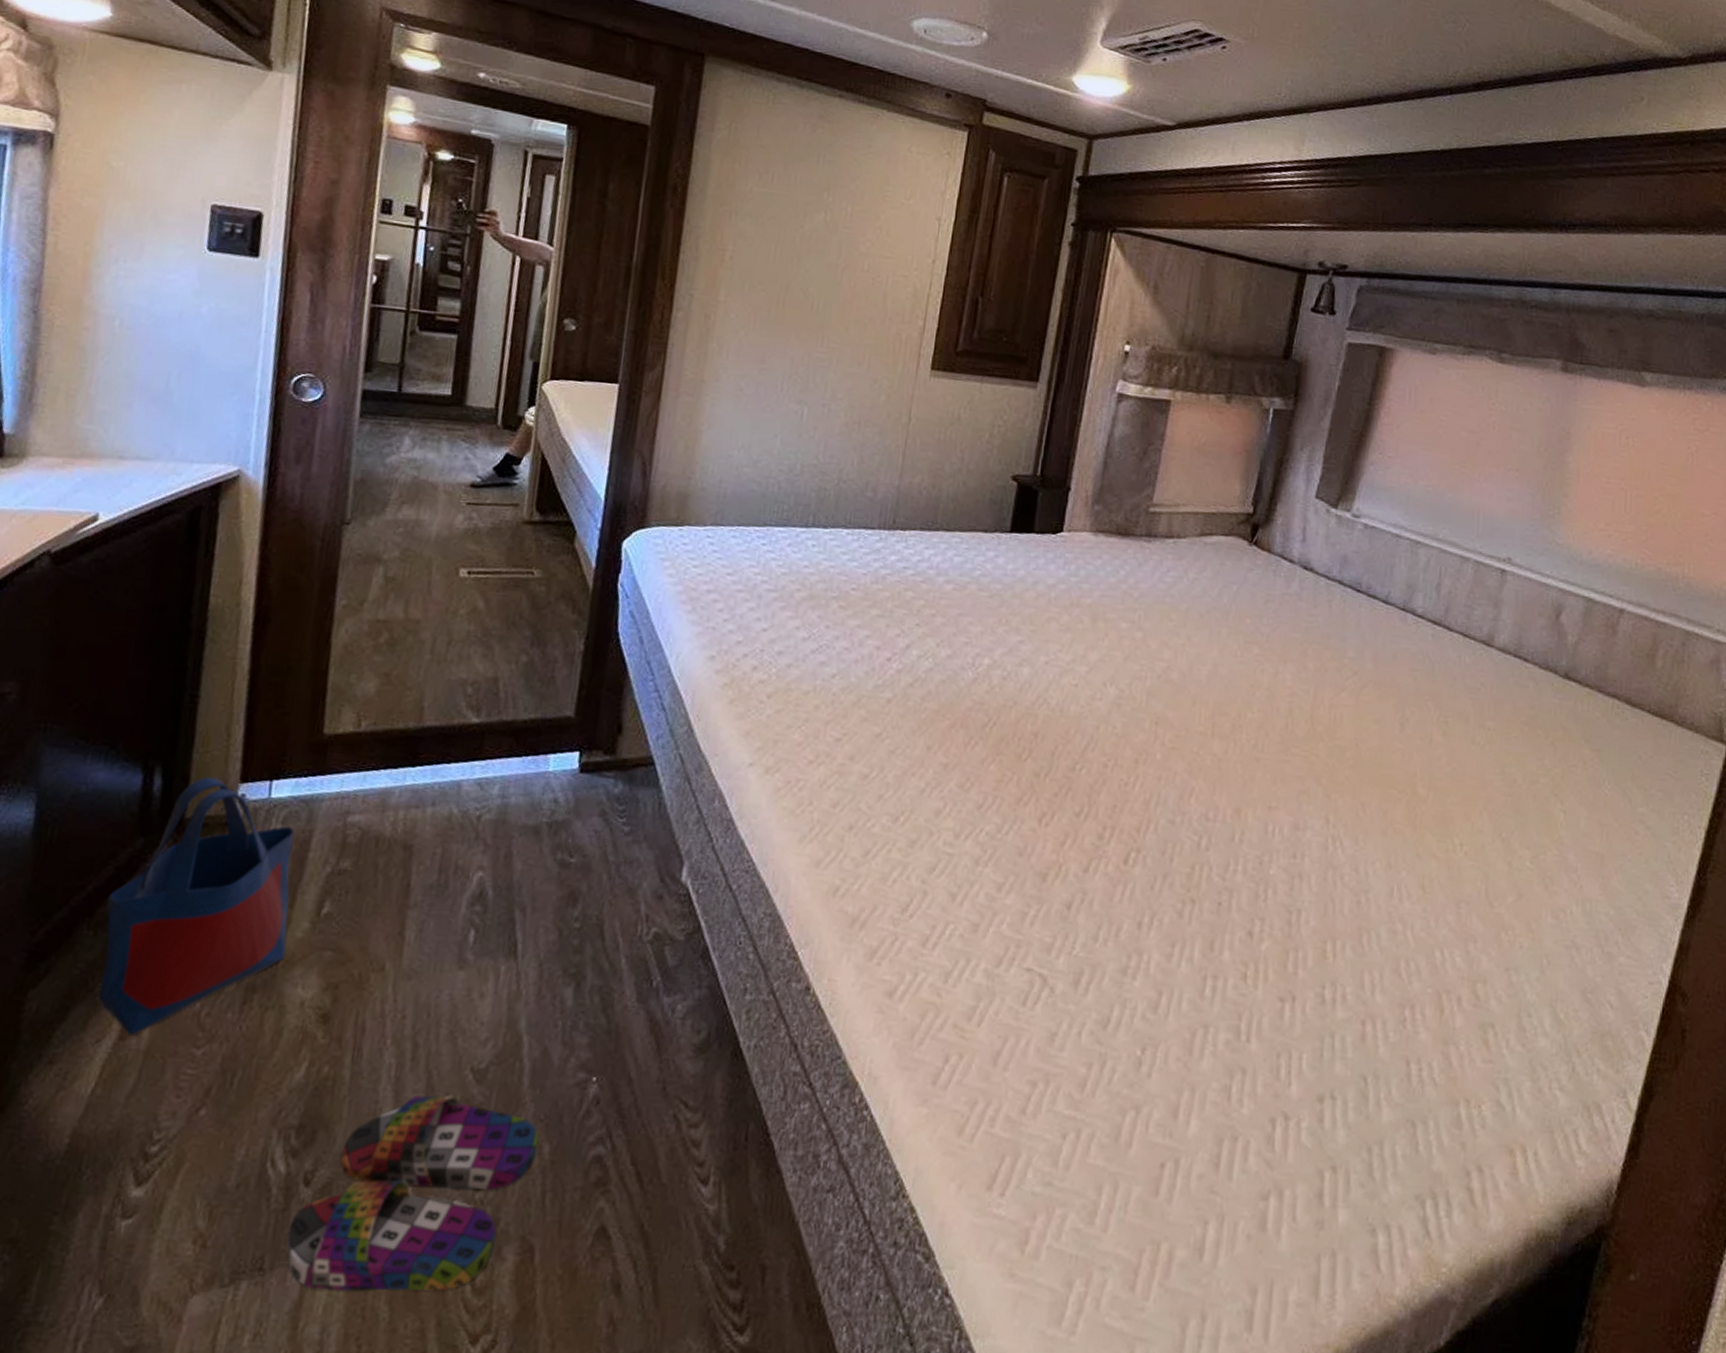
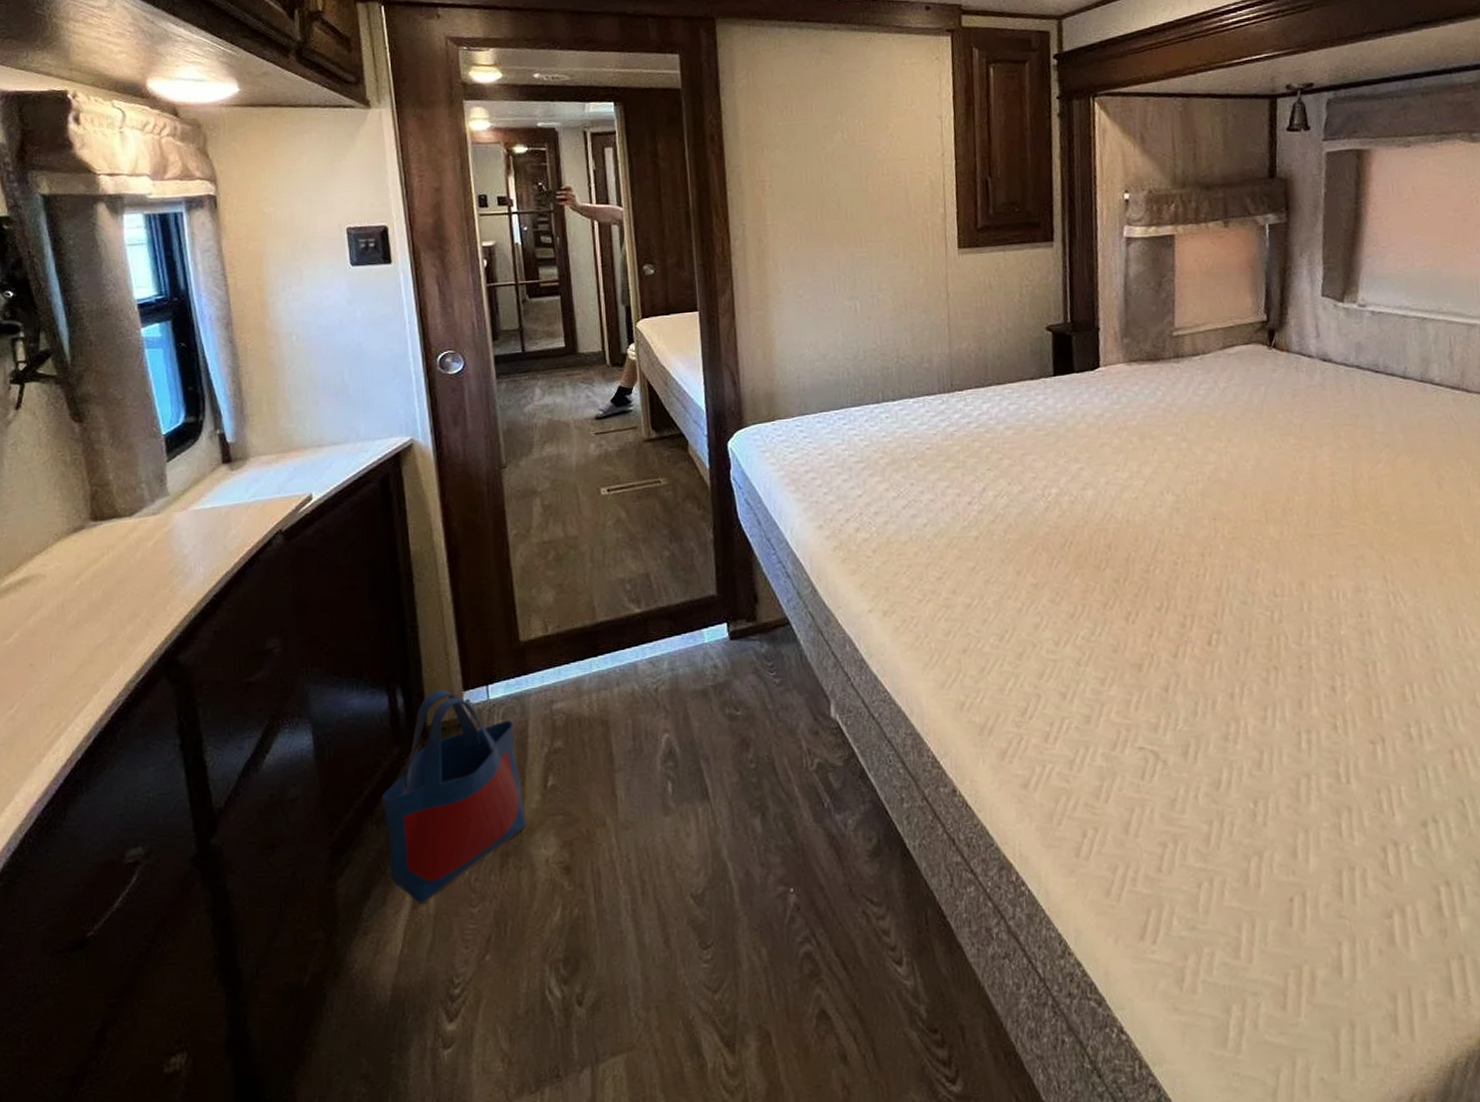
slippers: present [286,1094,539,1292] -> none [572,918,757,1087]

